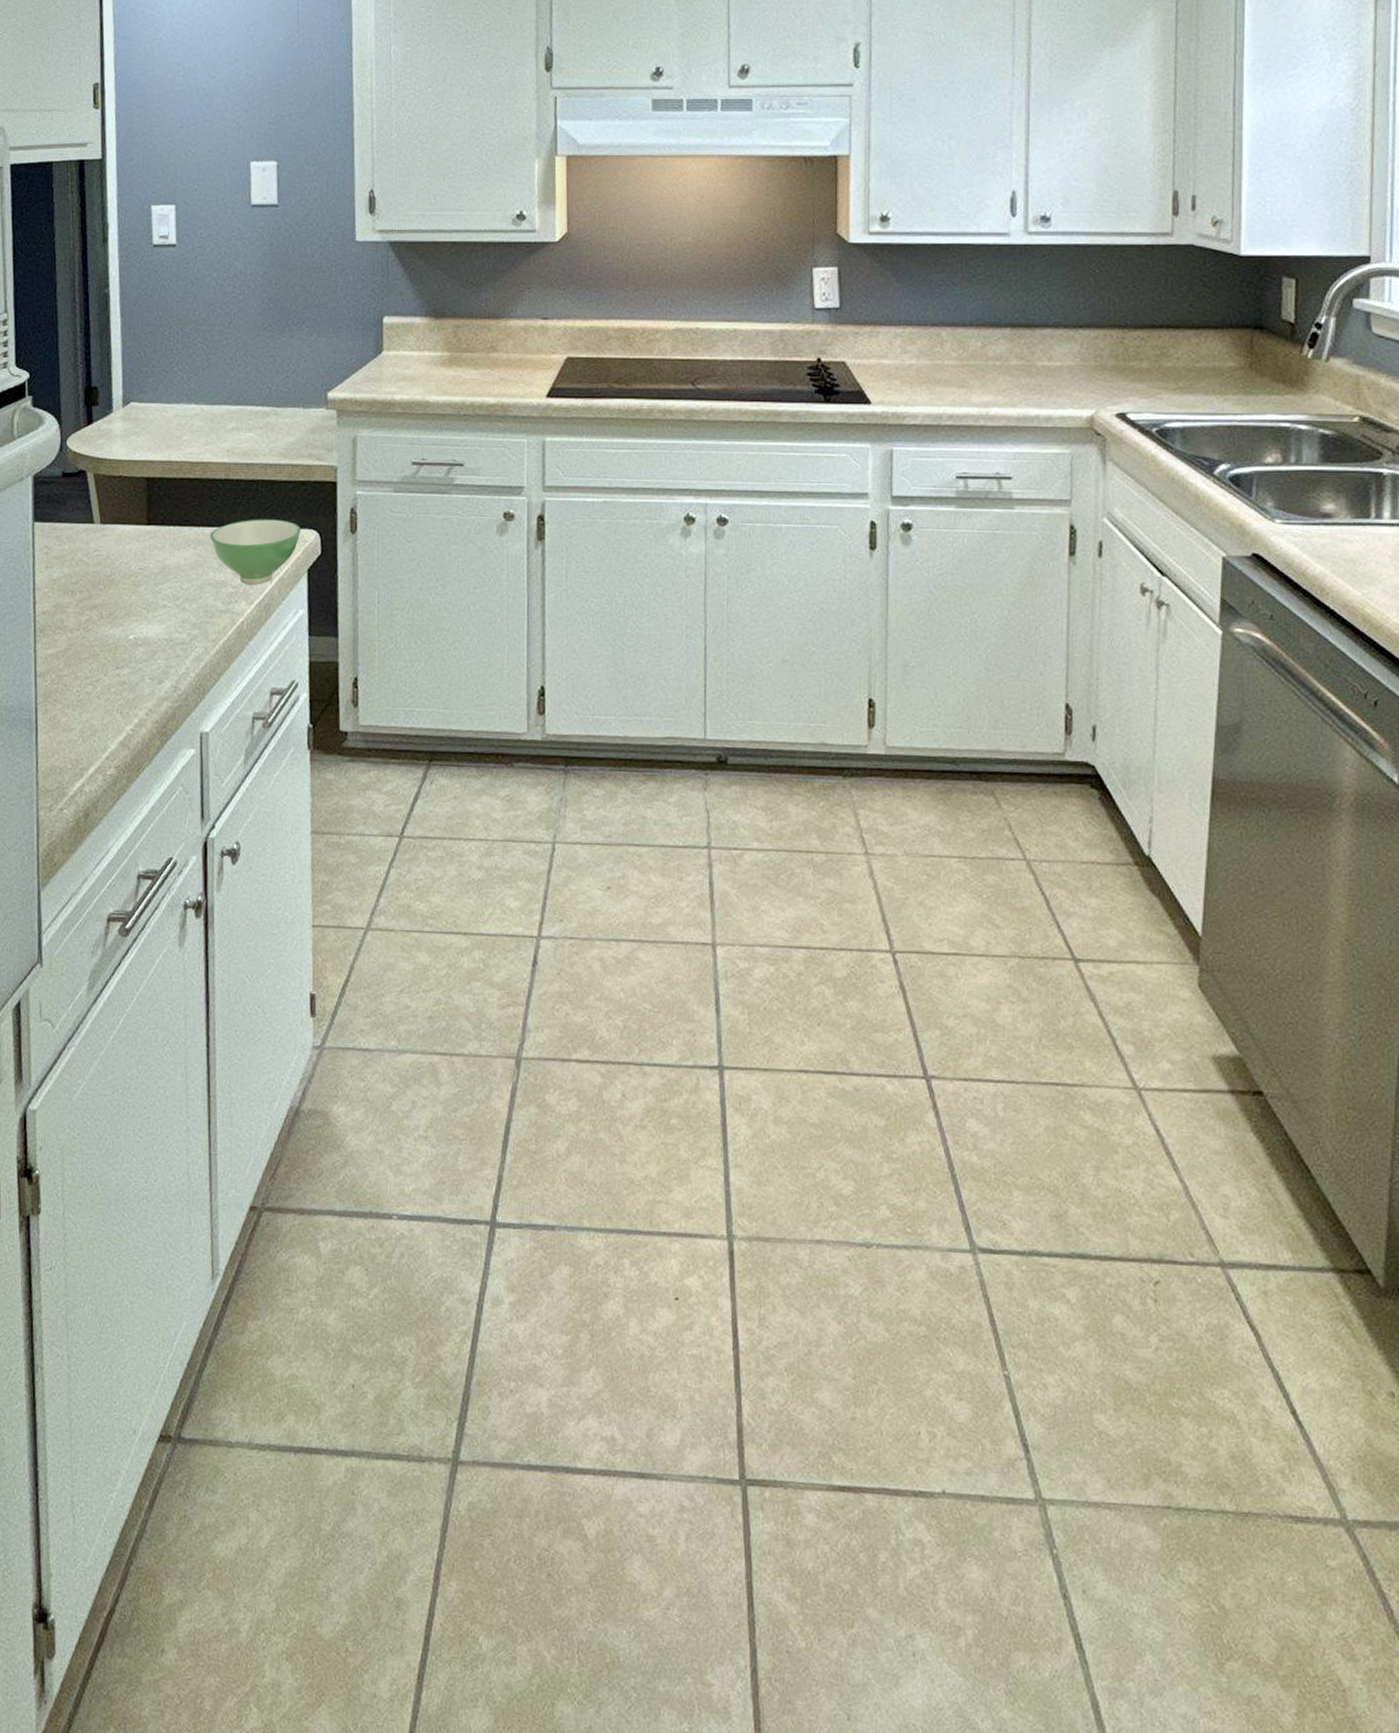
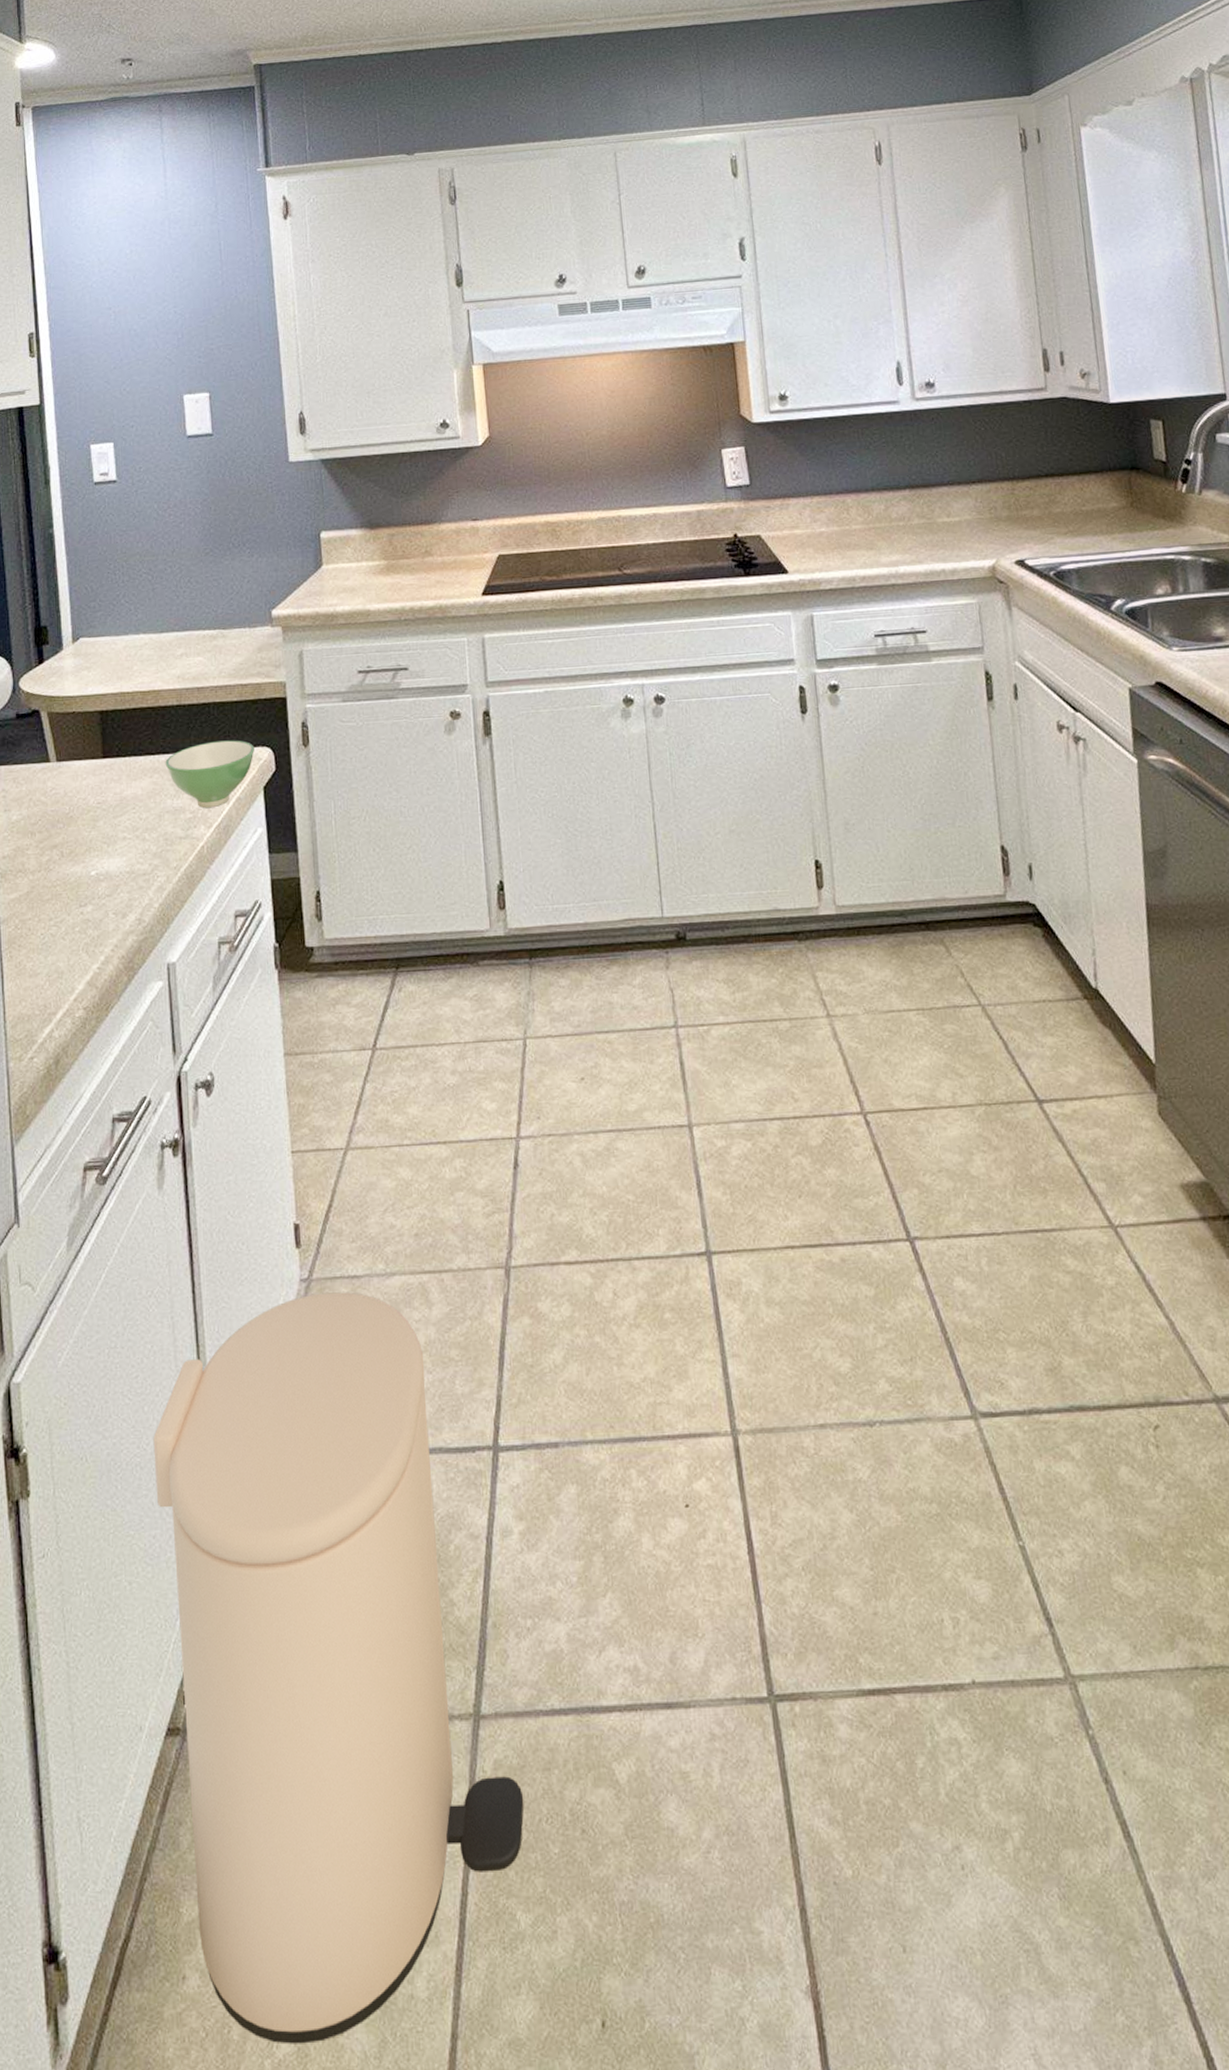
pedal bin: none [160,1061,494,1722] -> present [153,1292,524,2044]

